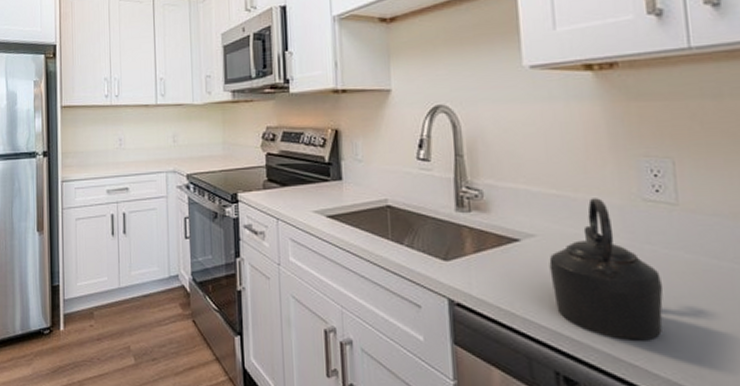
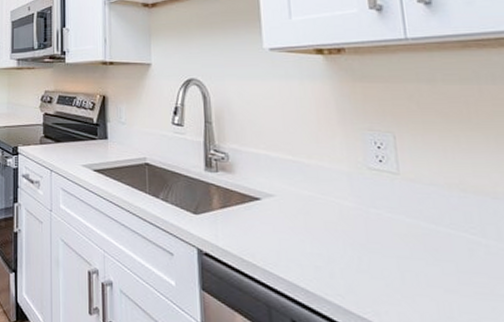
kettle: present [549,198,664,341] -> none [286,164,388,296]

